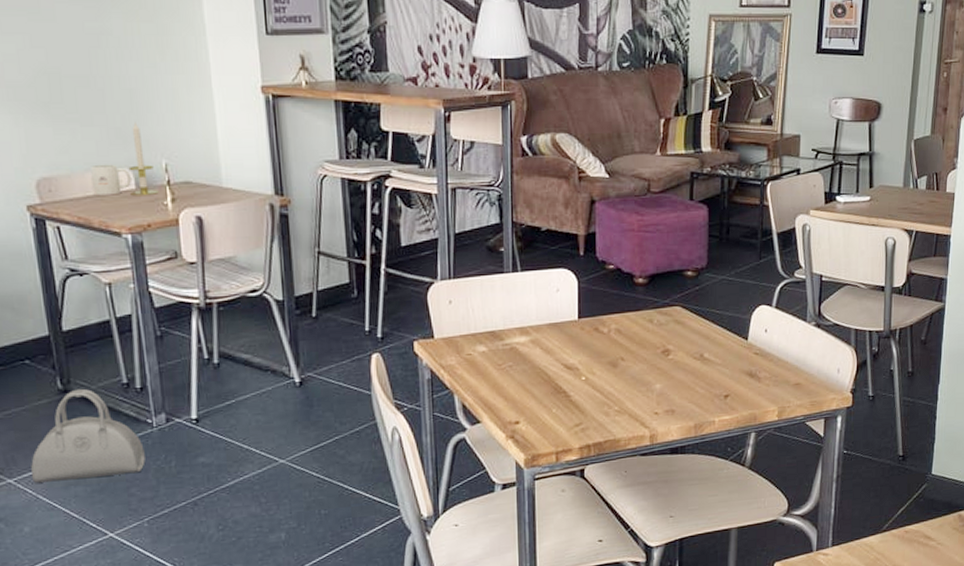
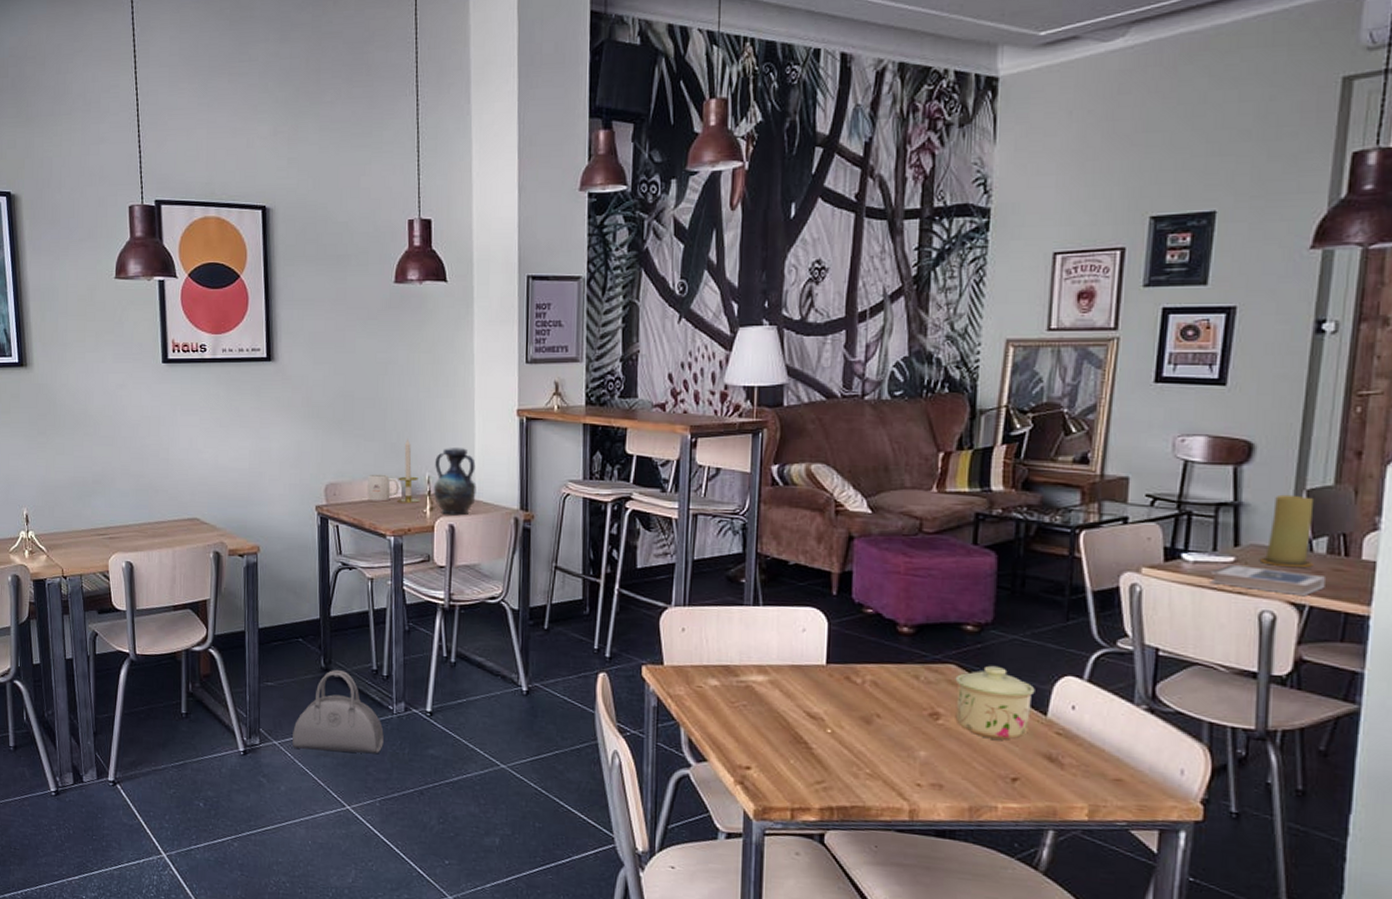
vase: none [171,129,224,206] -> present [433,447,476,516]
sugar bowl: none [680,303,739,366] -> present [955,665,1035,740]
hardback book: none [854,203,925,224] -> present [1210,565,1325,597]
candle: none [886,144,919,201] -> present [1261,494,1315,567]

